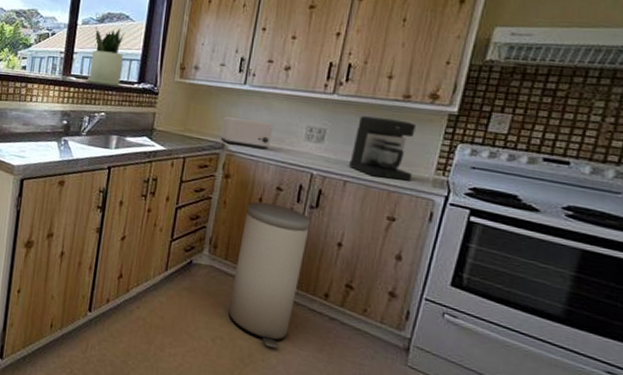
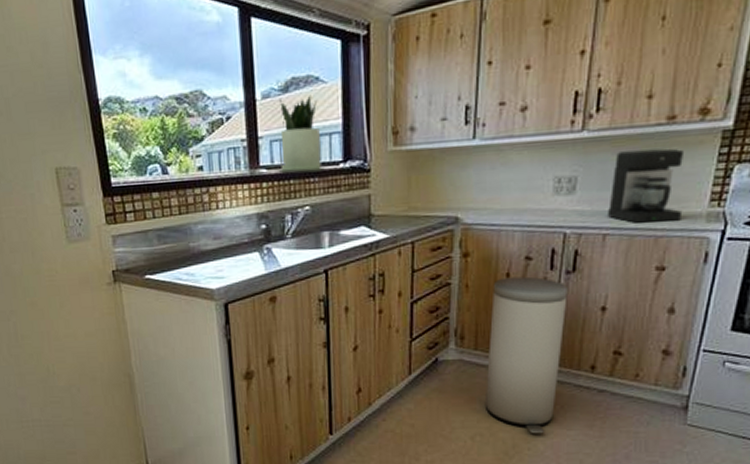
toaster: present [220,116,273,150] -> none [452,180,514,216]

